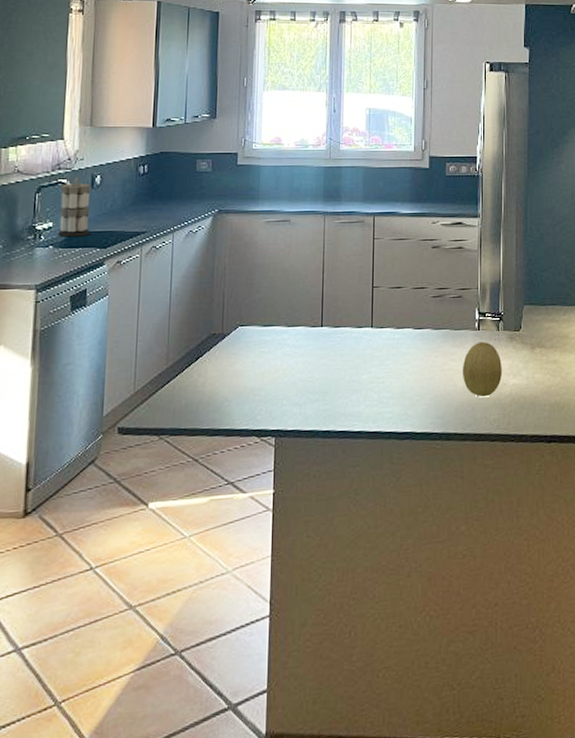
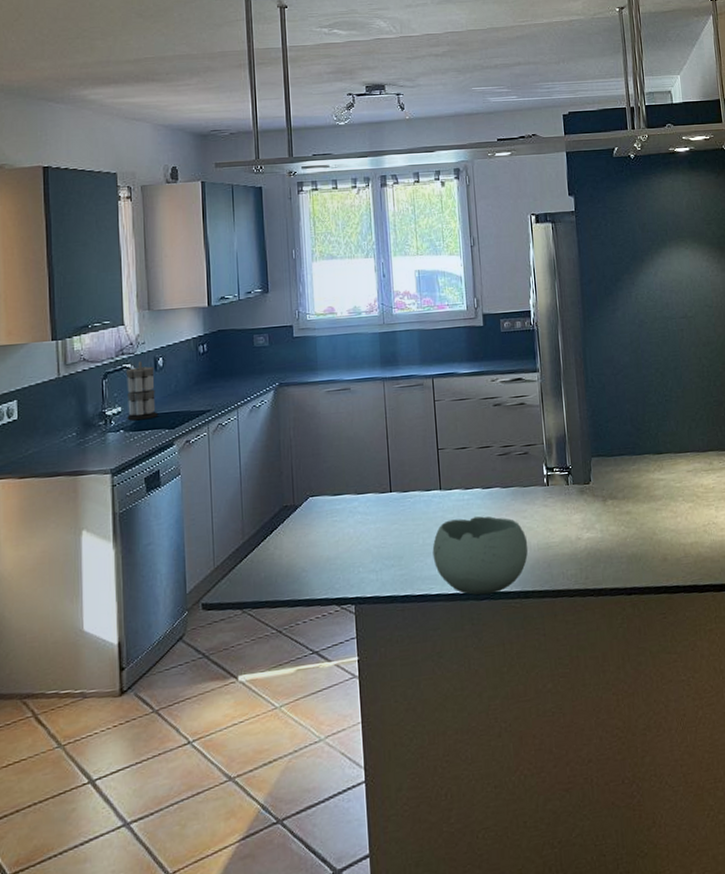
bowl: none [358,356,454,435] -> present [432,516,529,596]
fruit: present [462,342,503,398] -> none [534,497,576,553]

